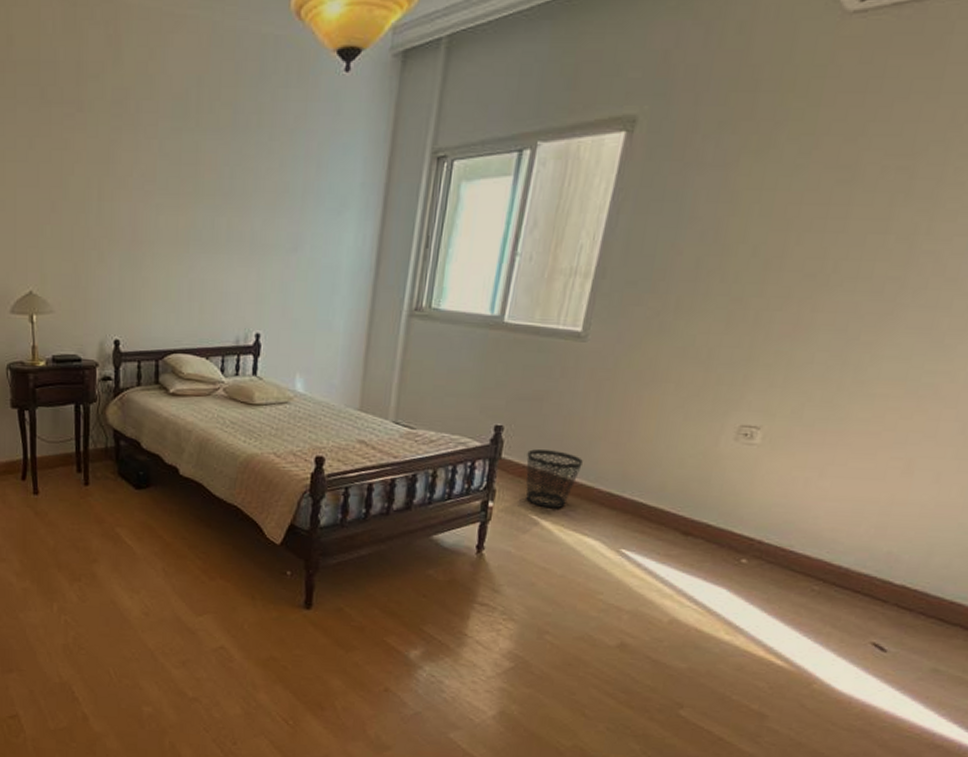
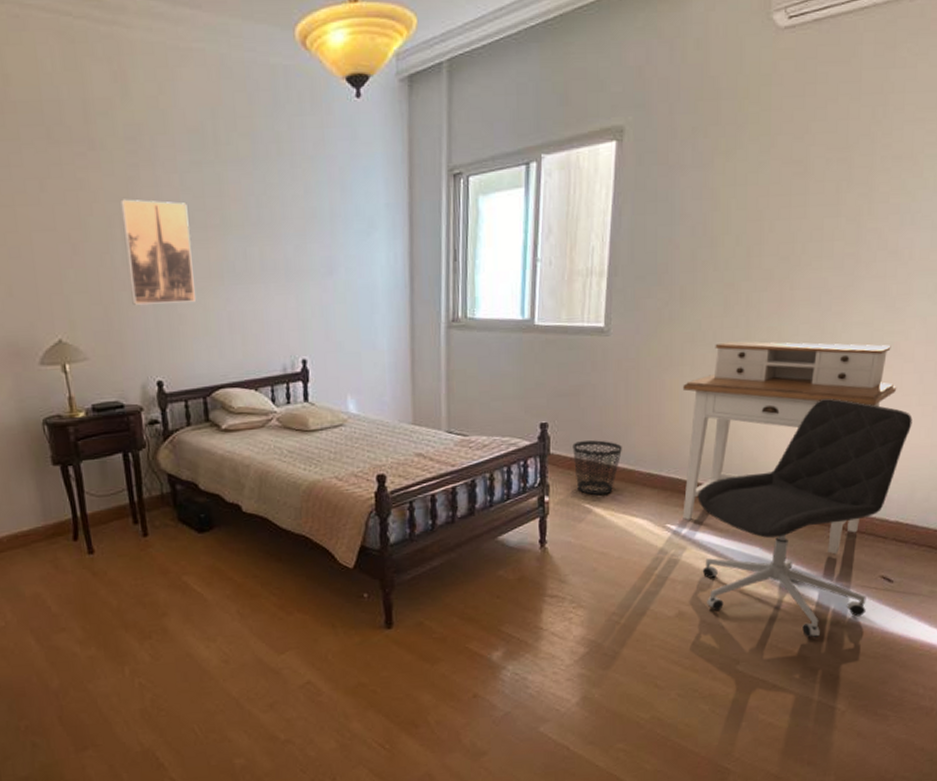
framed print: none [100,161,163,266] -> present [120,199,195,305]
desk: none [641,361,930,611] -> present [683,341,897,554]
office chair: none [654,438,944,697] -> present [697,398,913,638]

